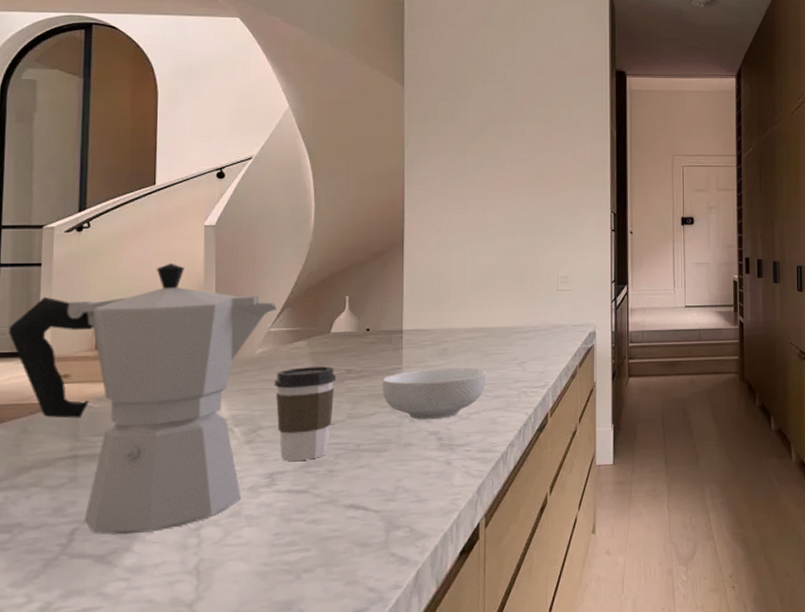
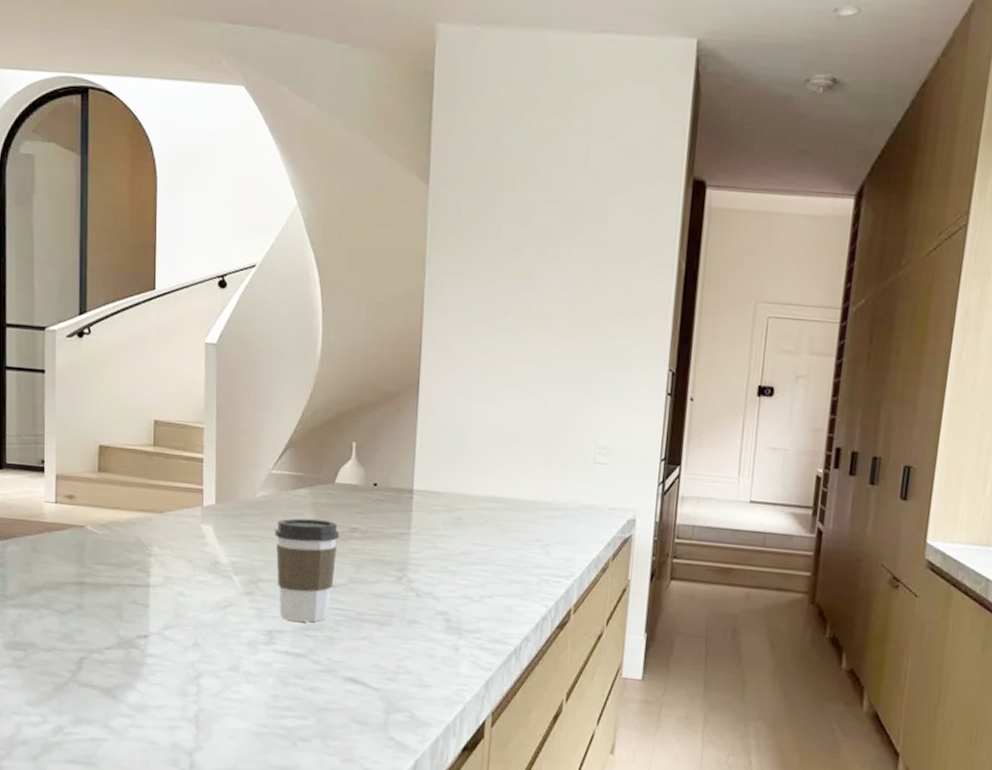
moka pot: present [9,263,278,535] -> none [17,383,280,673]
cereal bowl: present [382,367,486,420] -> none [387,538,503,598]

